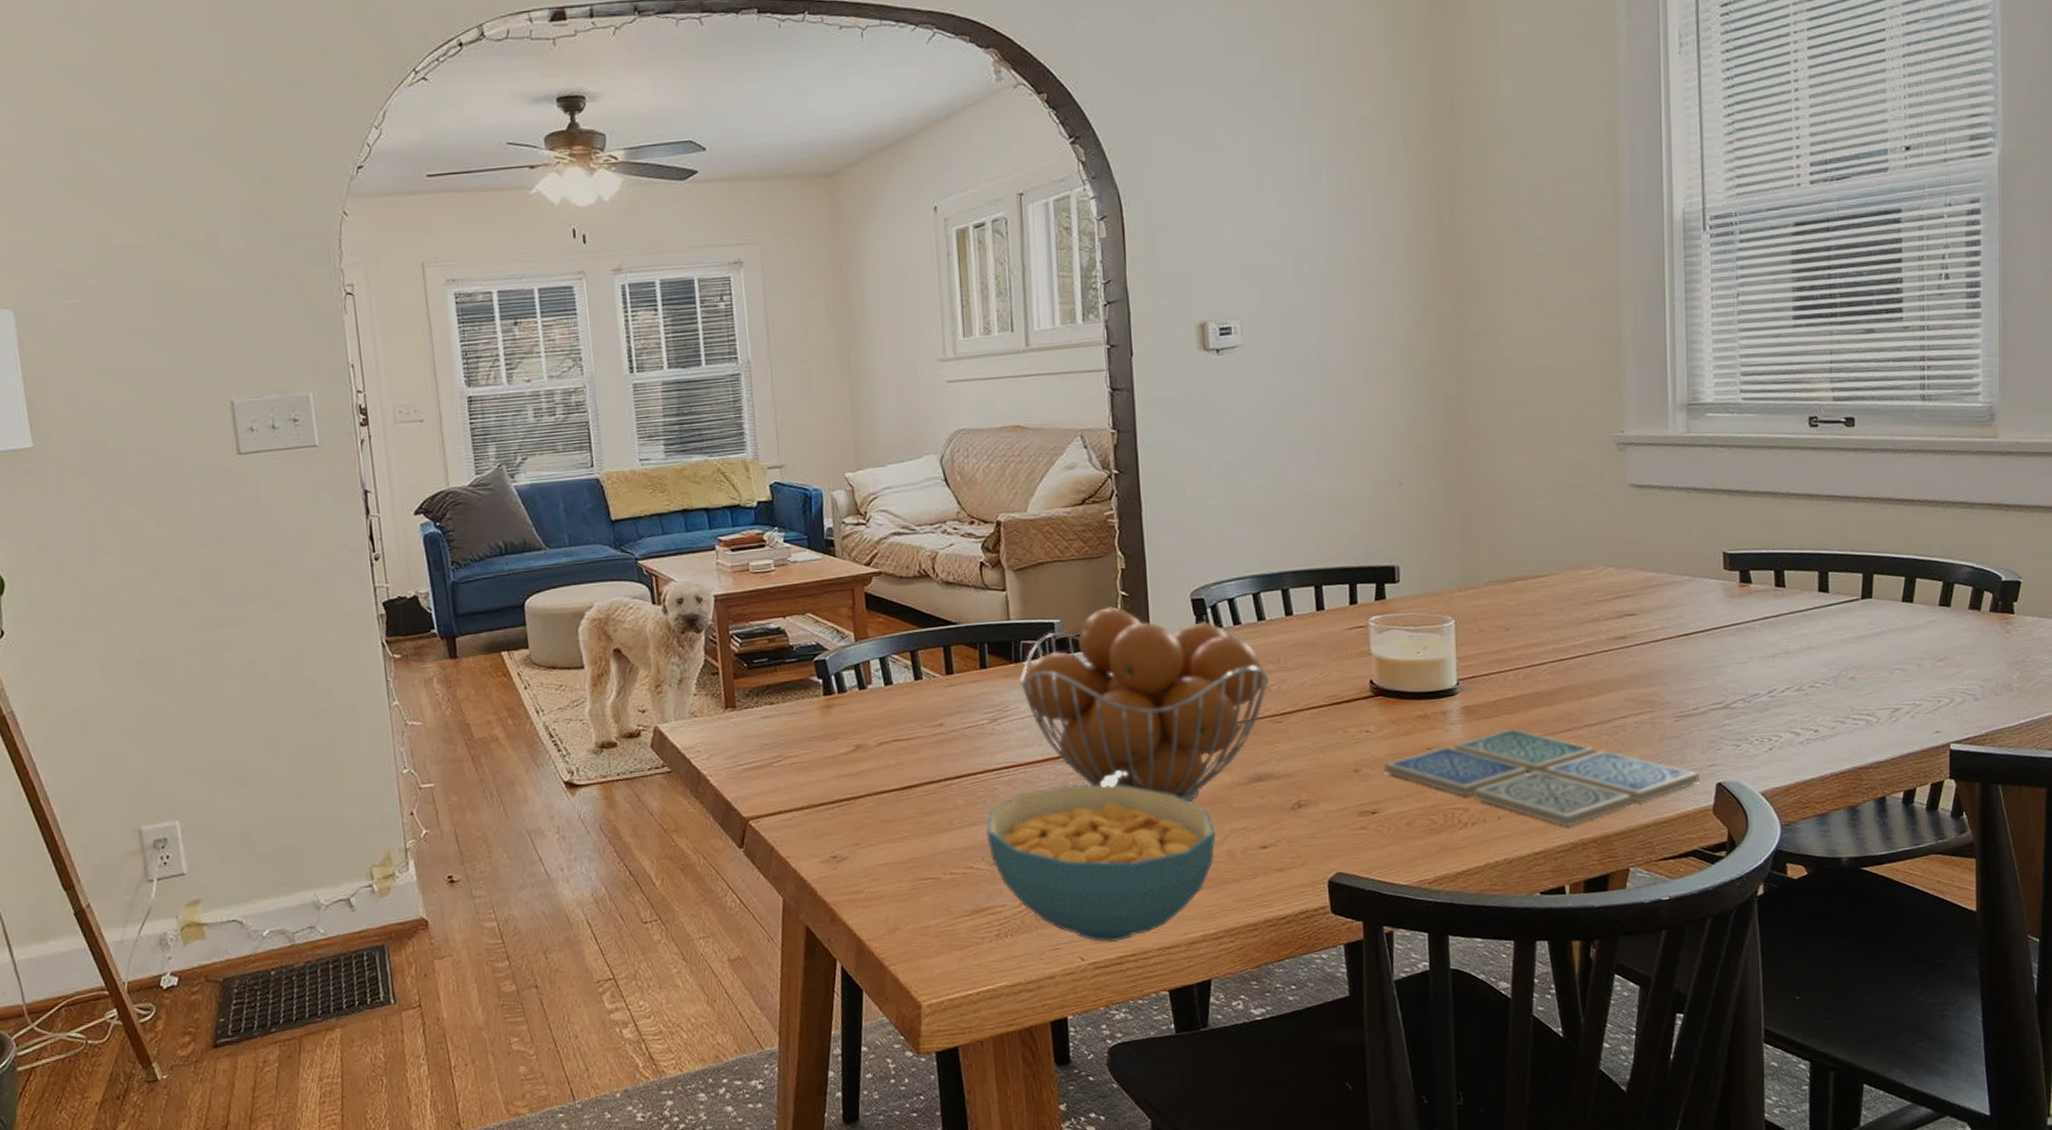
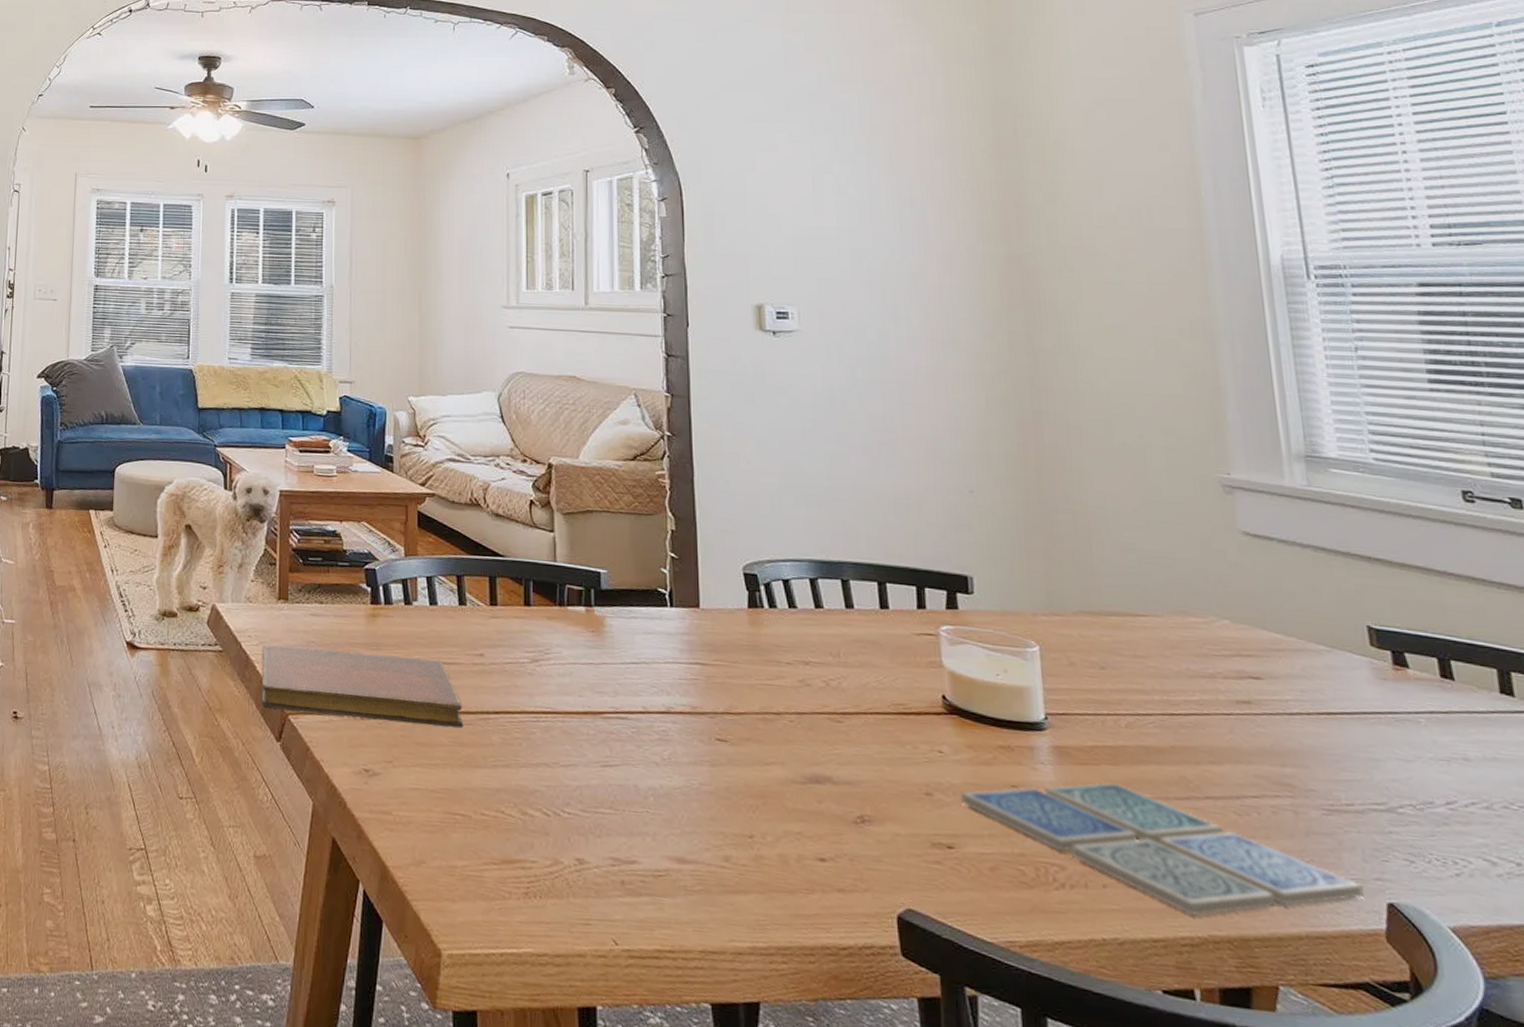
notebook: none [713,737,927,819] -> present [261,644,463,729]
cereal bowl: present [986,784,1216,943] -> none [520,742,767,932]
fruit basket: present [1019,607,1269,802] -> none [562,566,827,790]

